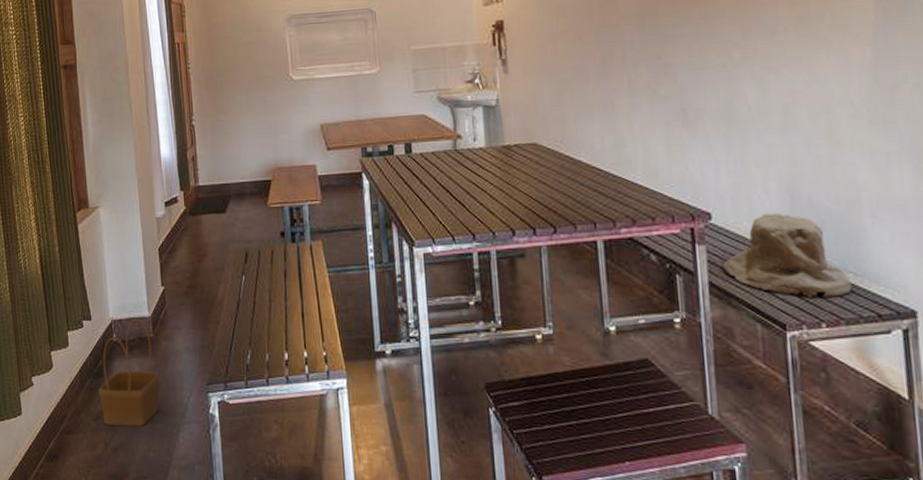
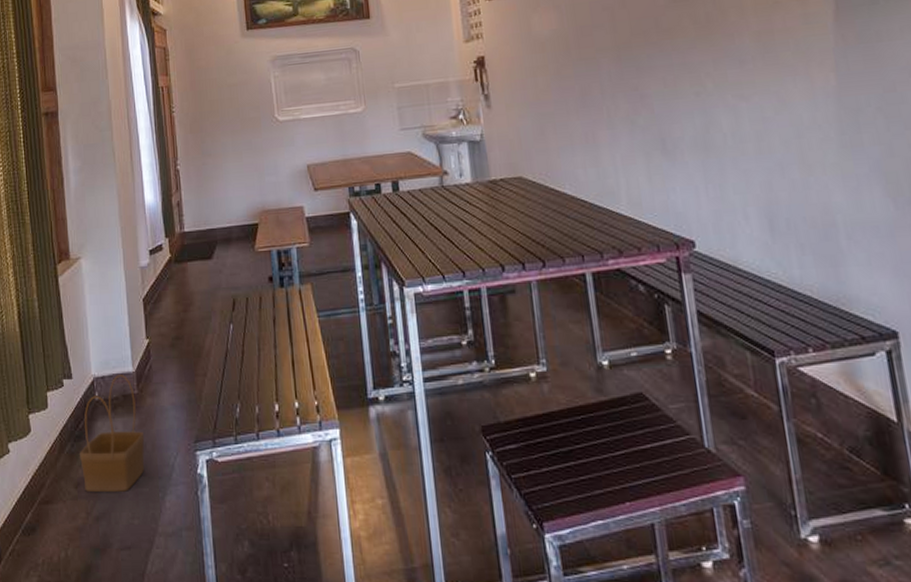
hat: present [723,213,853,297] -> none [710,239,835,322]

